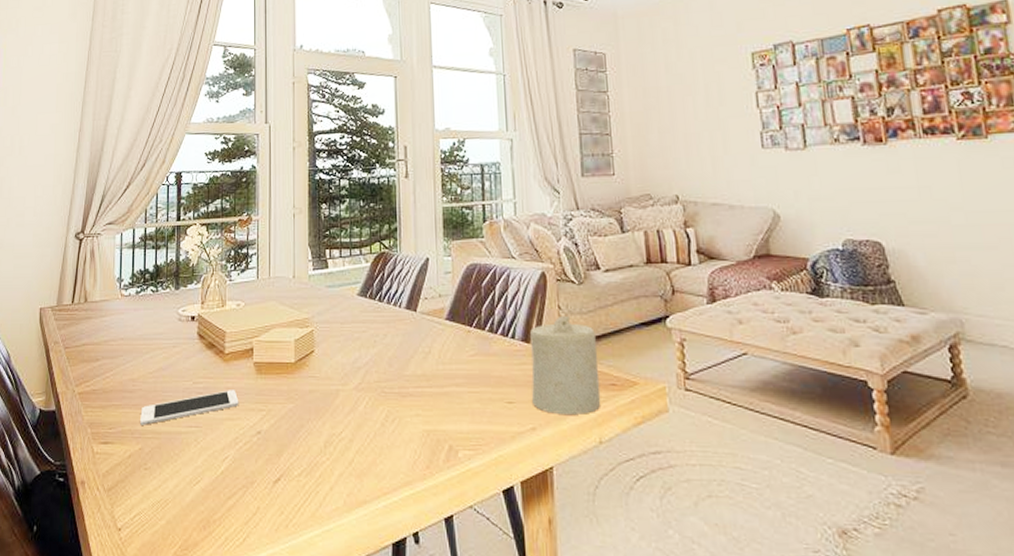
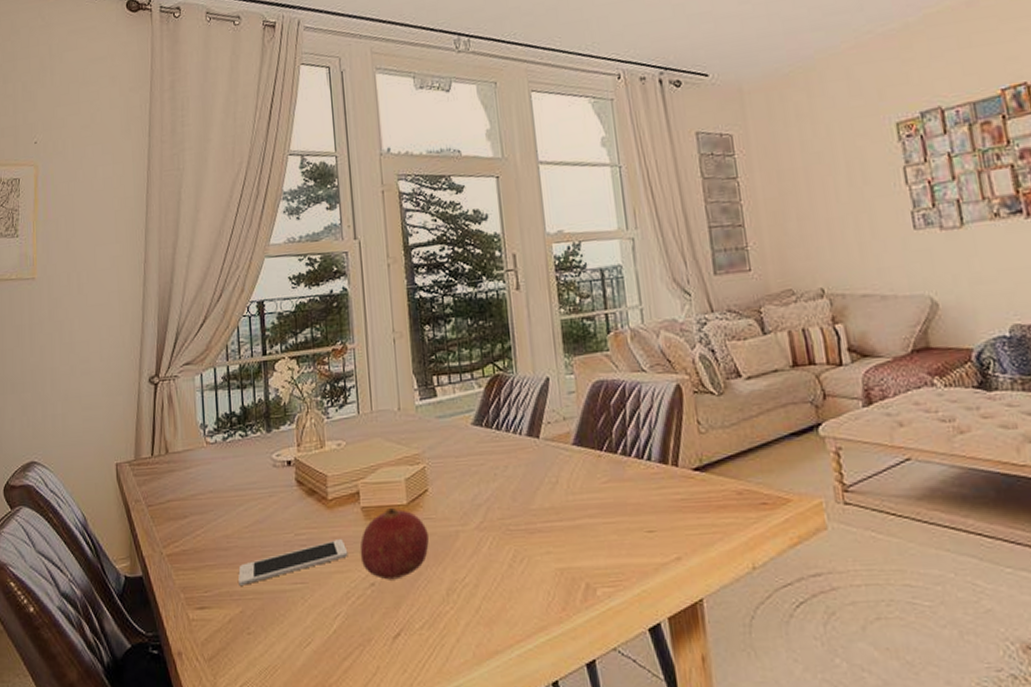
fruit: none [250,365,312,430] -> present [360,508,429,580]
candle: present [530,315,601,414] -> none [668,430,752,541]

